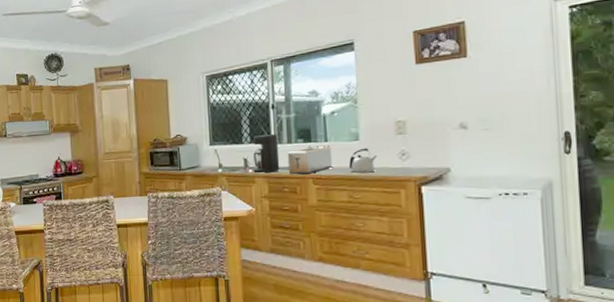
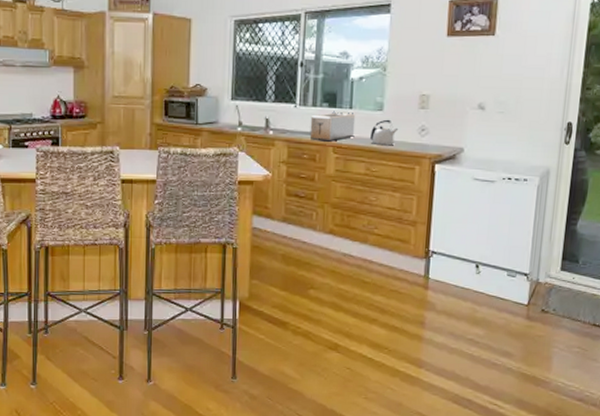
coffee maker: present [253,133,280,174] -> none [274,93,303,137]

